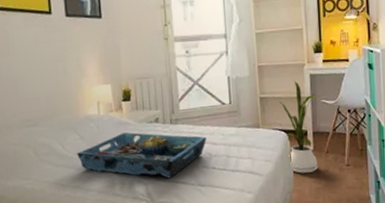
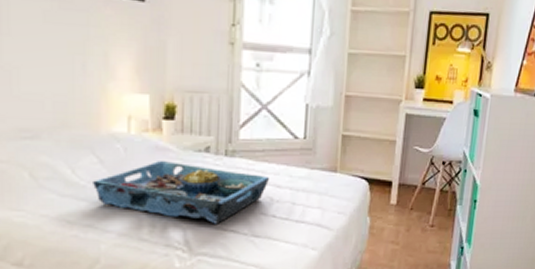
house plant: present [279,80,320,173] -> none [364,119,413,231]

